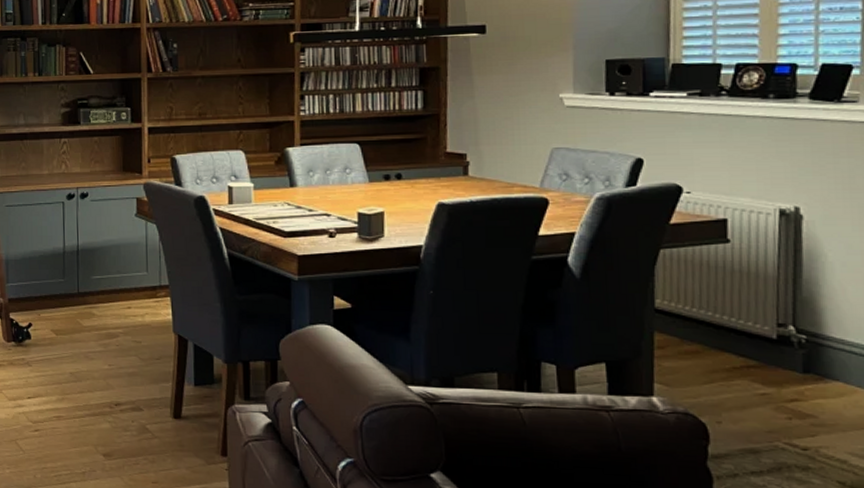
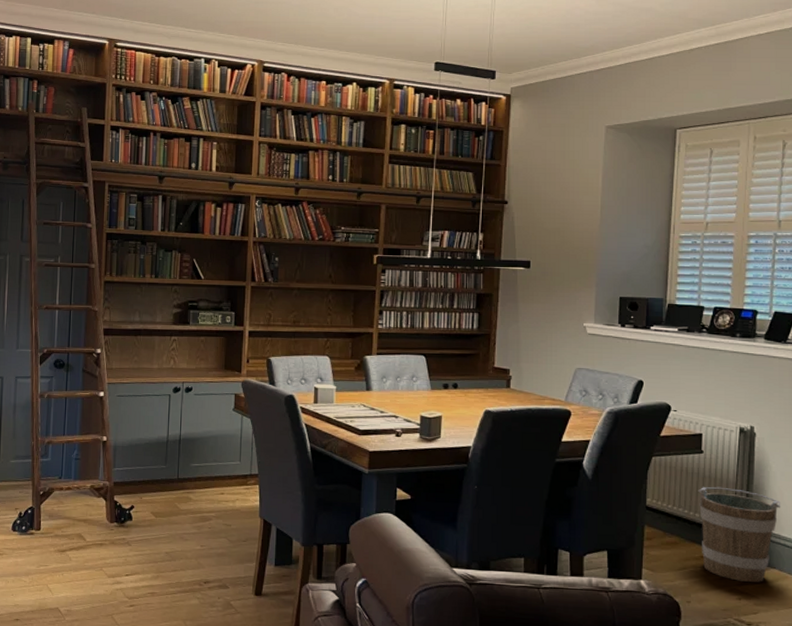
bucket: none [725,283,844,398] -> present [698,487,781,582]

